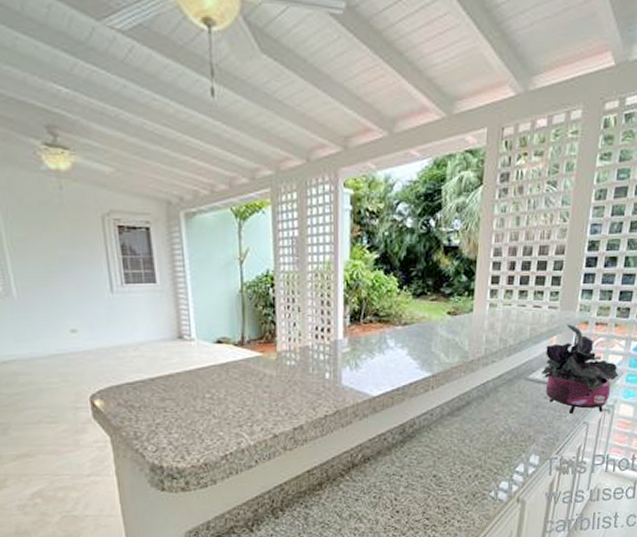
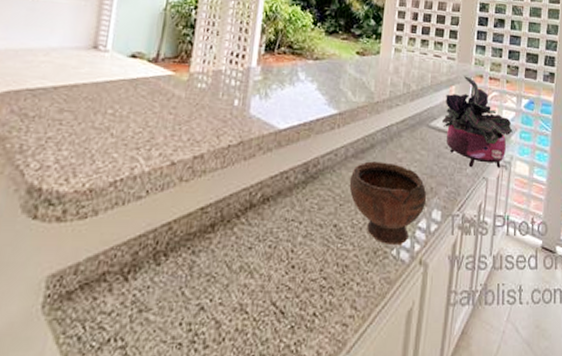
bowl: none [446,417,525,488] -> present [349,161,427,244]

